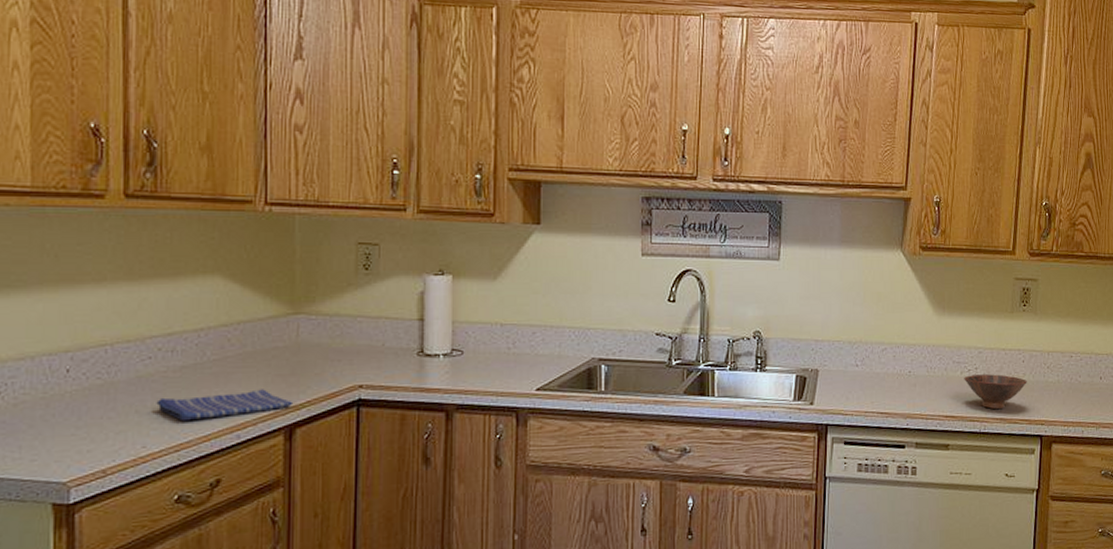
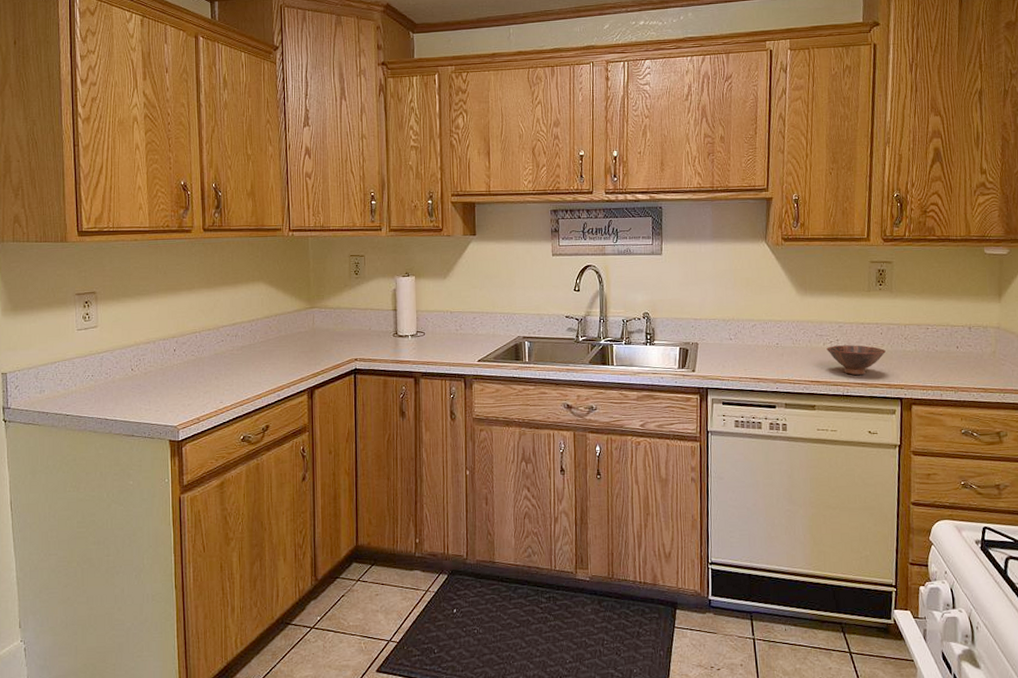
dish towel: present [156,389,292,422] -> none [228,362,312,385]

